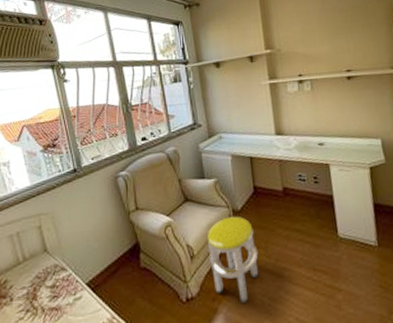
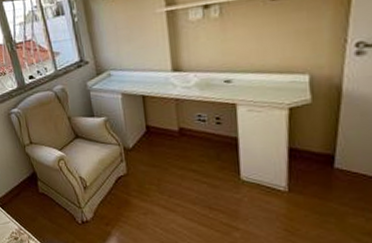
stool: present [207,216,259,303] -> none [98,153,151,230]

